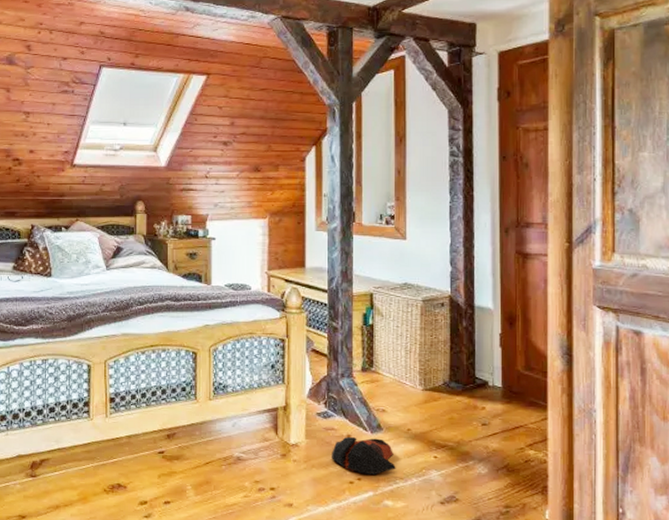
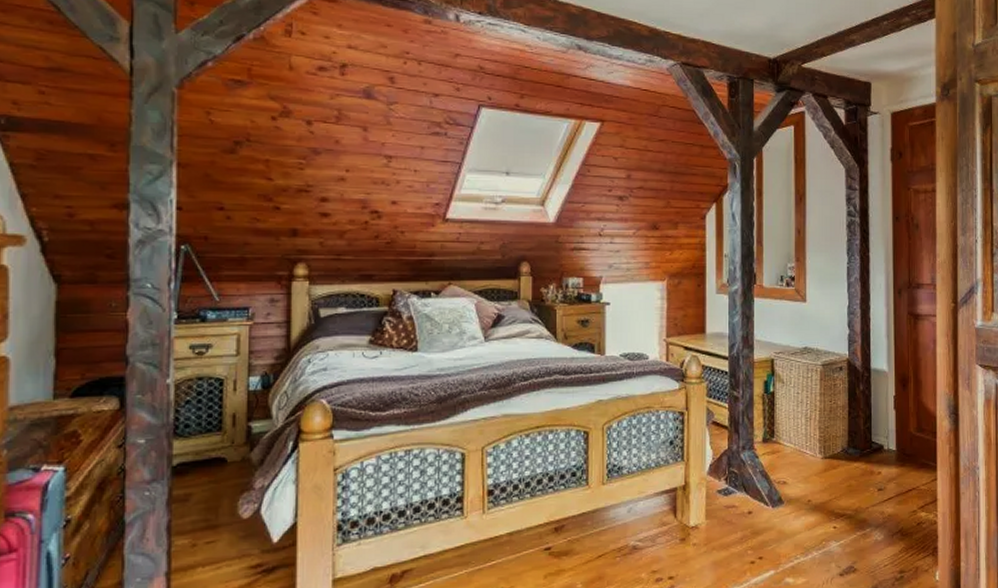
bag: present [332,436,396,475] -> none [733,512,797,552]

